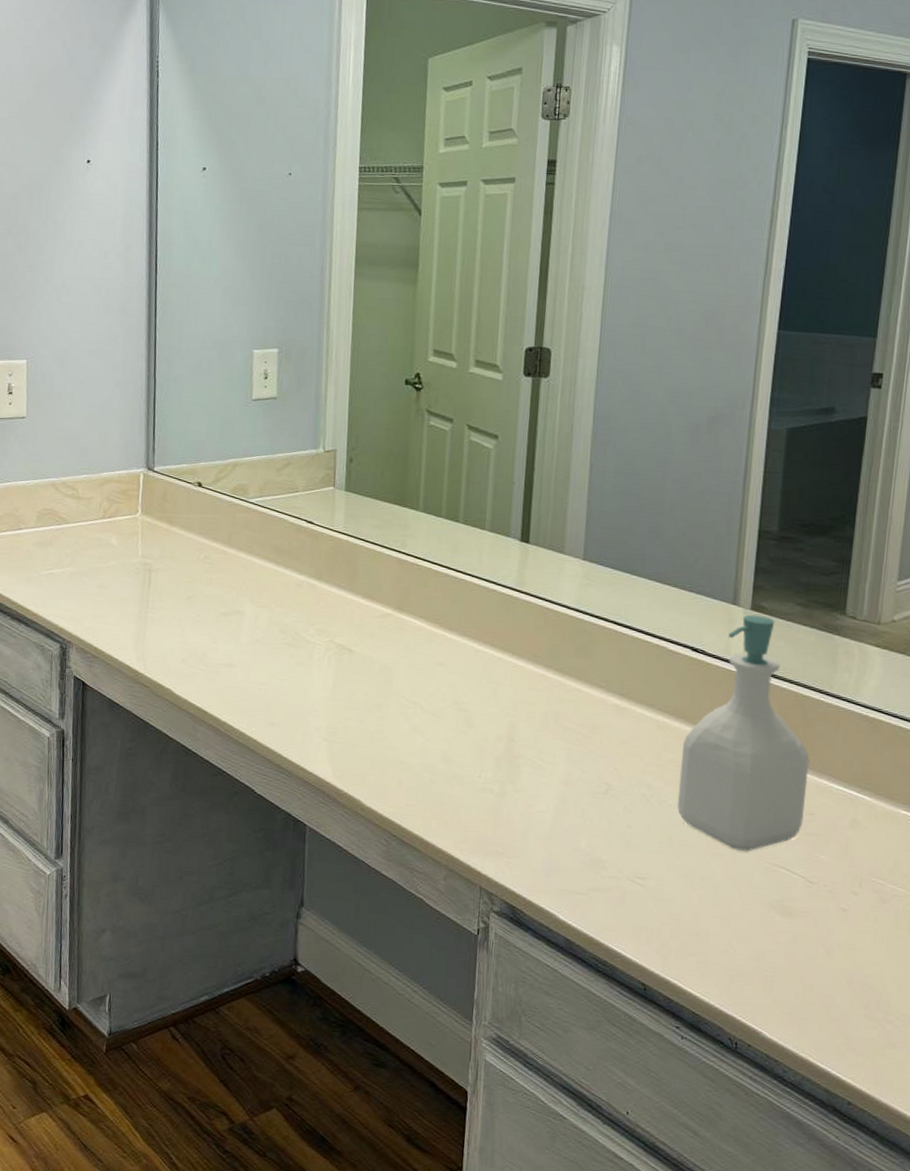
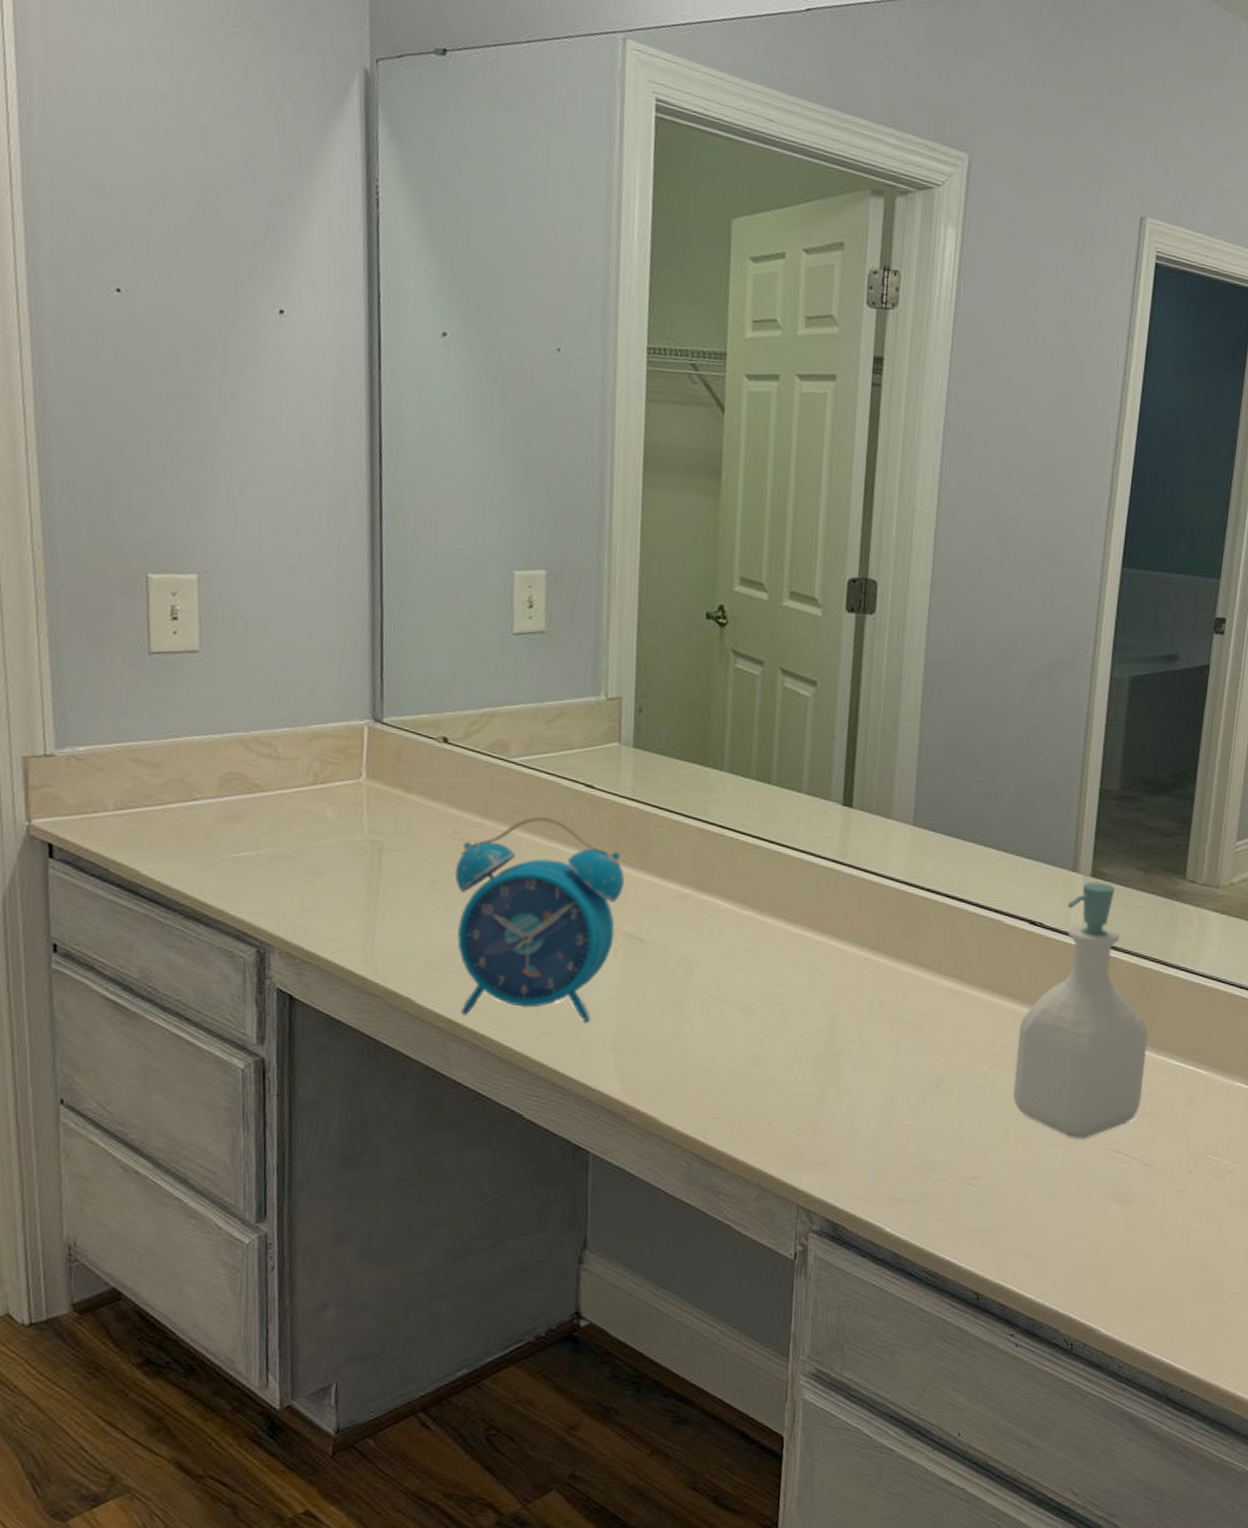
alarm clock: none [205,545,337,716] -> present [454,815,625,1022]

